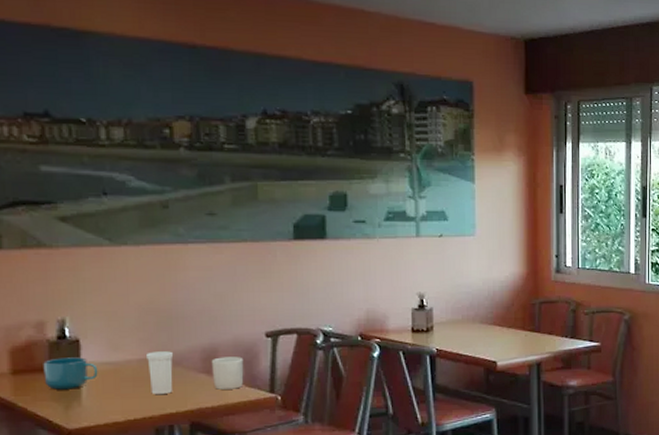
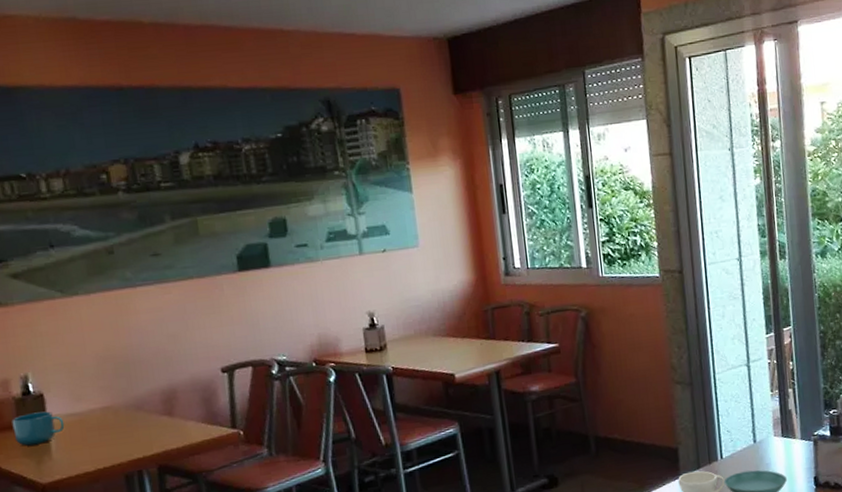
cup: present [145,351,174,394] -> none [107,396,138,441]
mug: present [211,357,244,390] -> none [171,395,206,430]

